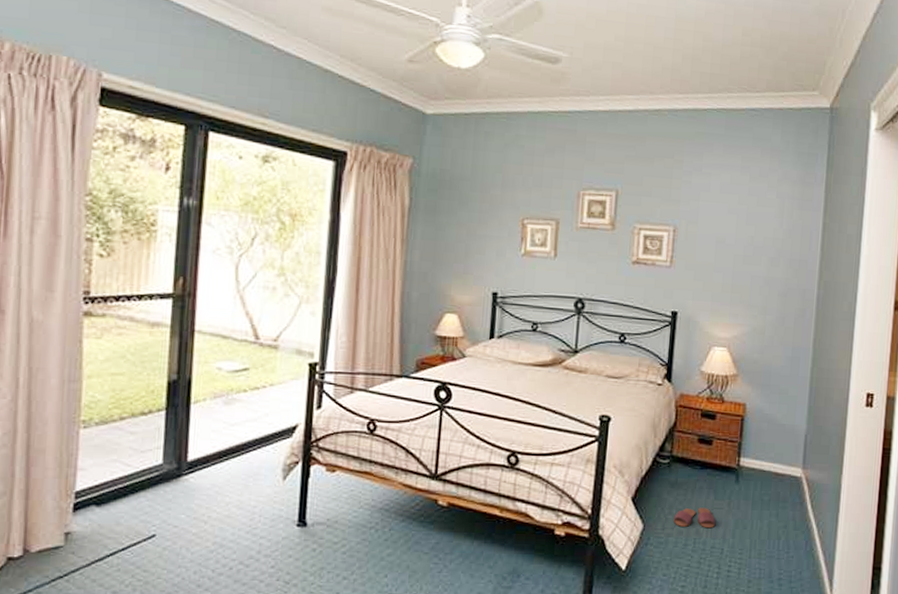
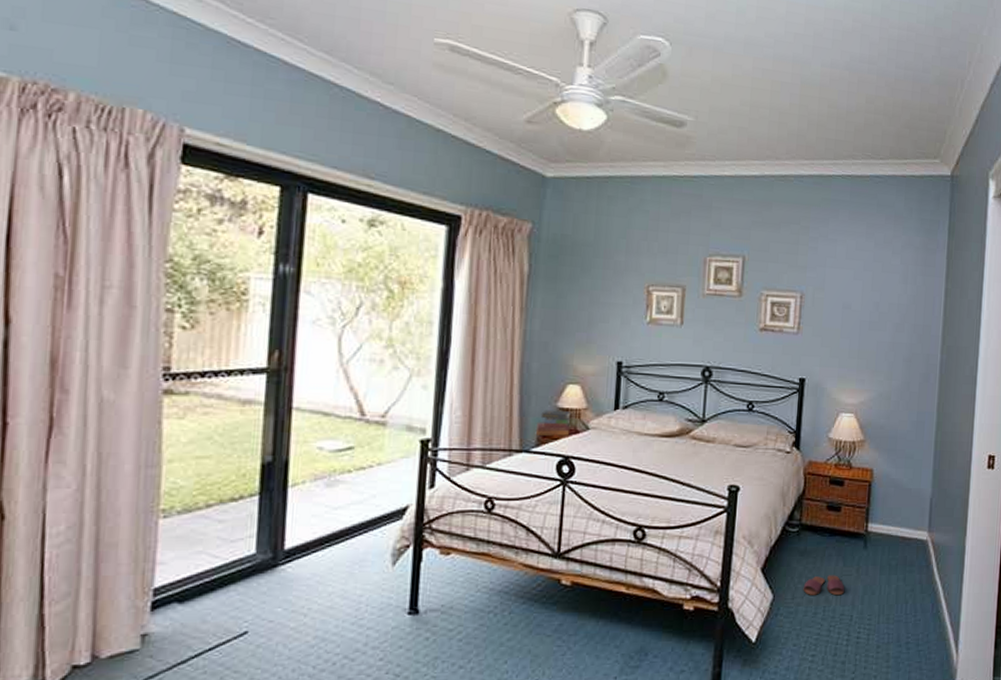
books: none [416,337,448,363] -> present [536,410,571,436]

